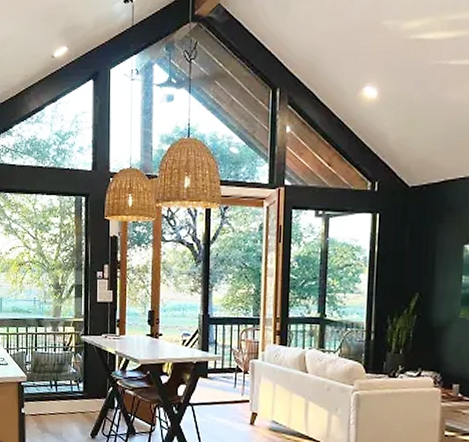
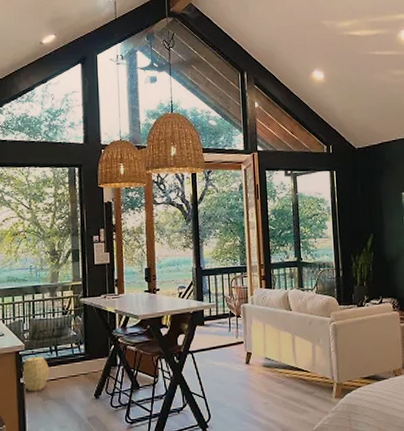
woven basket: none [23,388,49,423] -> present [21,356,49,392]

